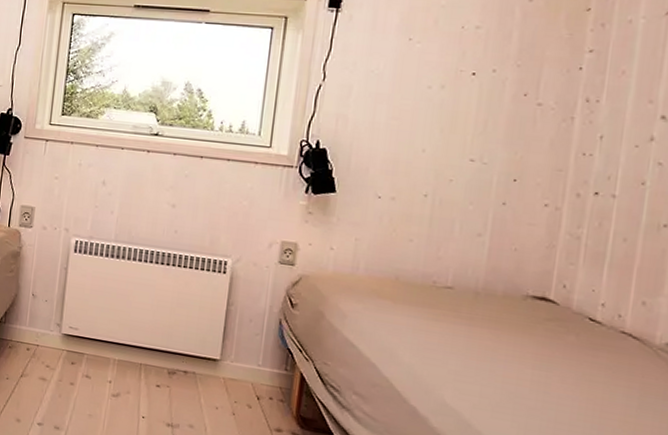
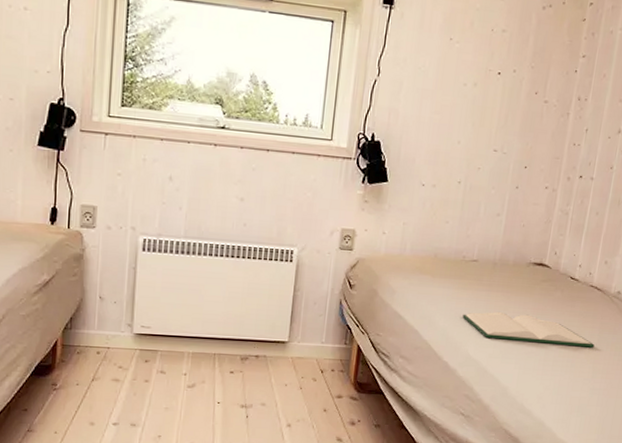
hardback book: none [434,350,634,415] -> present [462,311,595,348]

